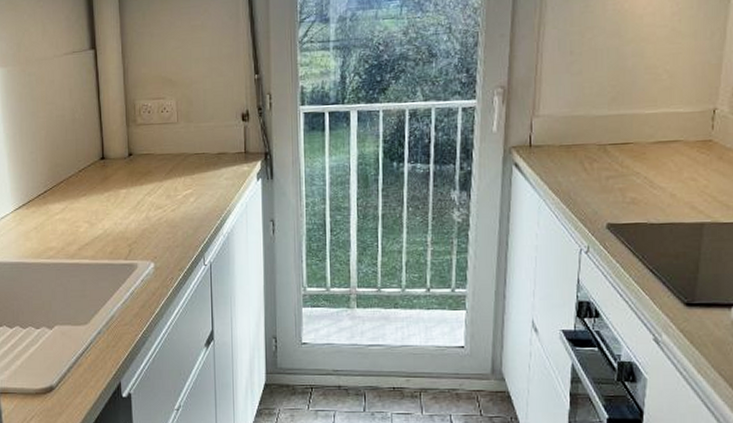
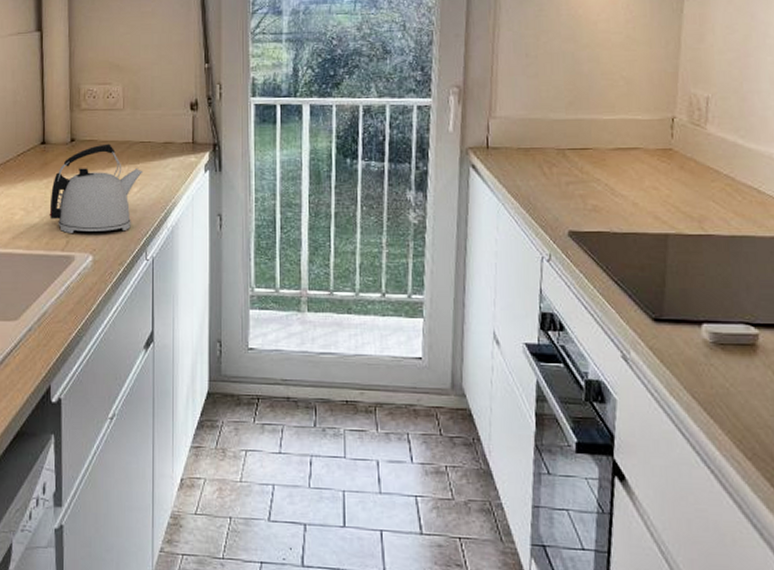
kettle: none [112,156,199,244] -> present [49,143,144,234]

